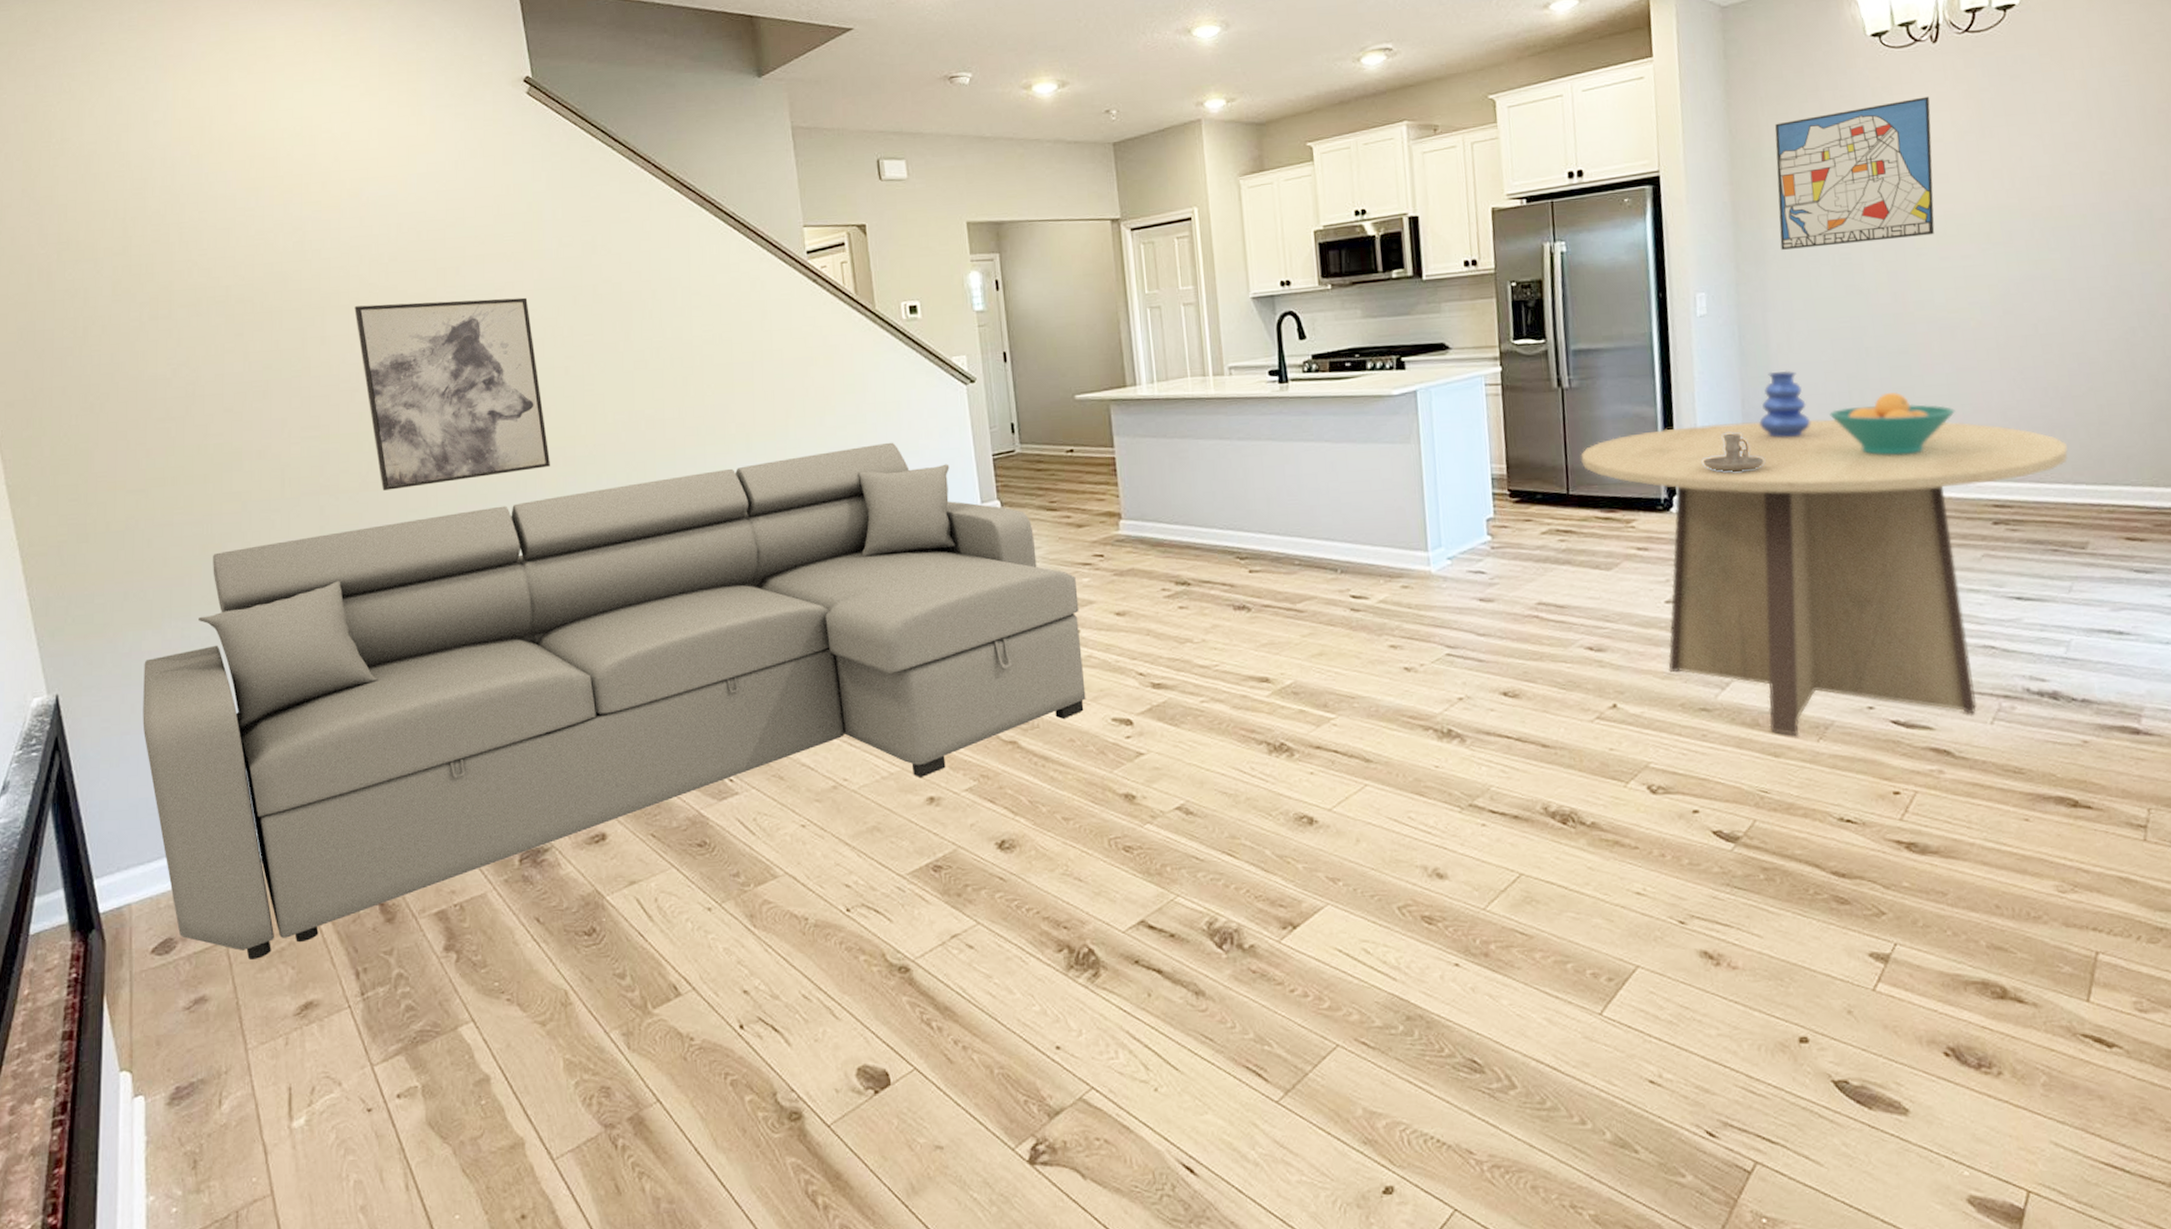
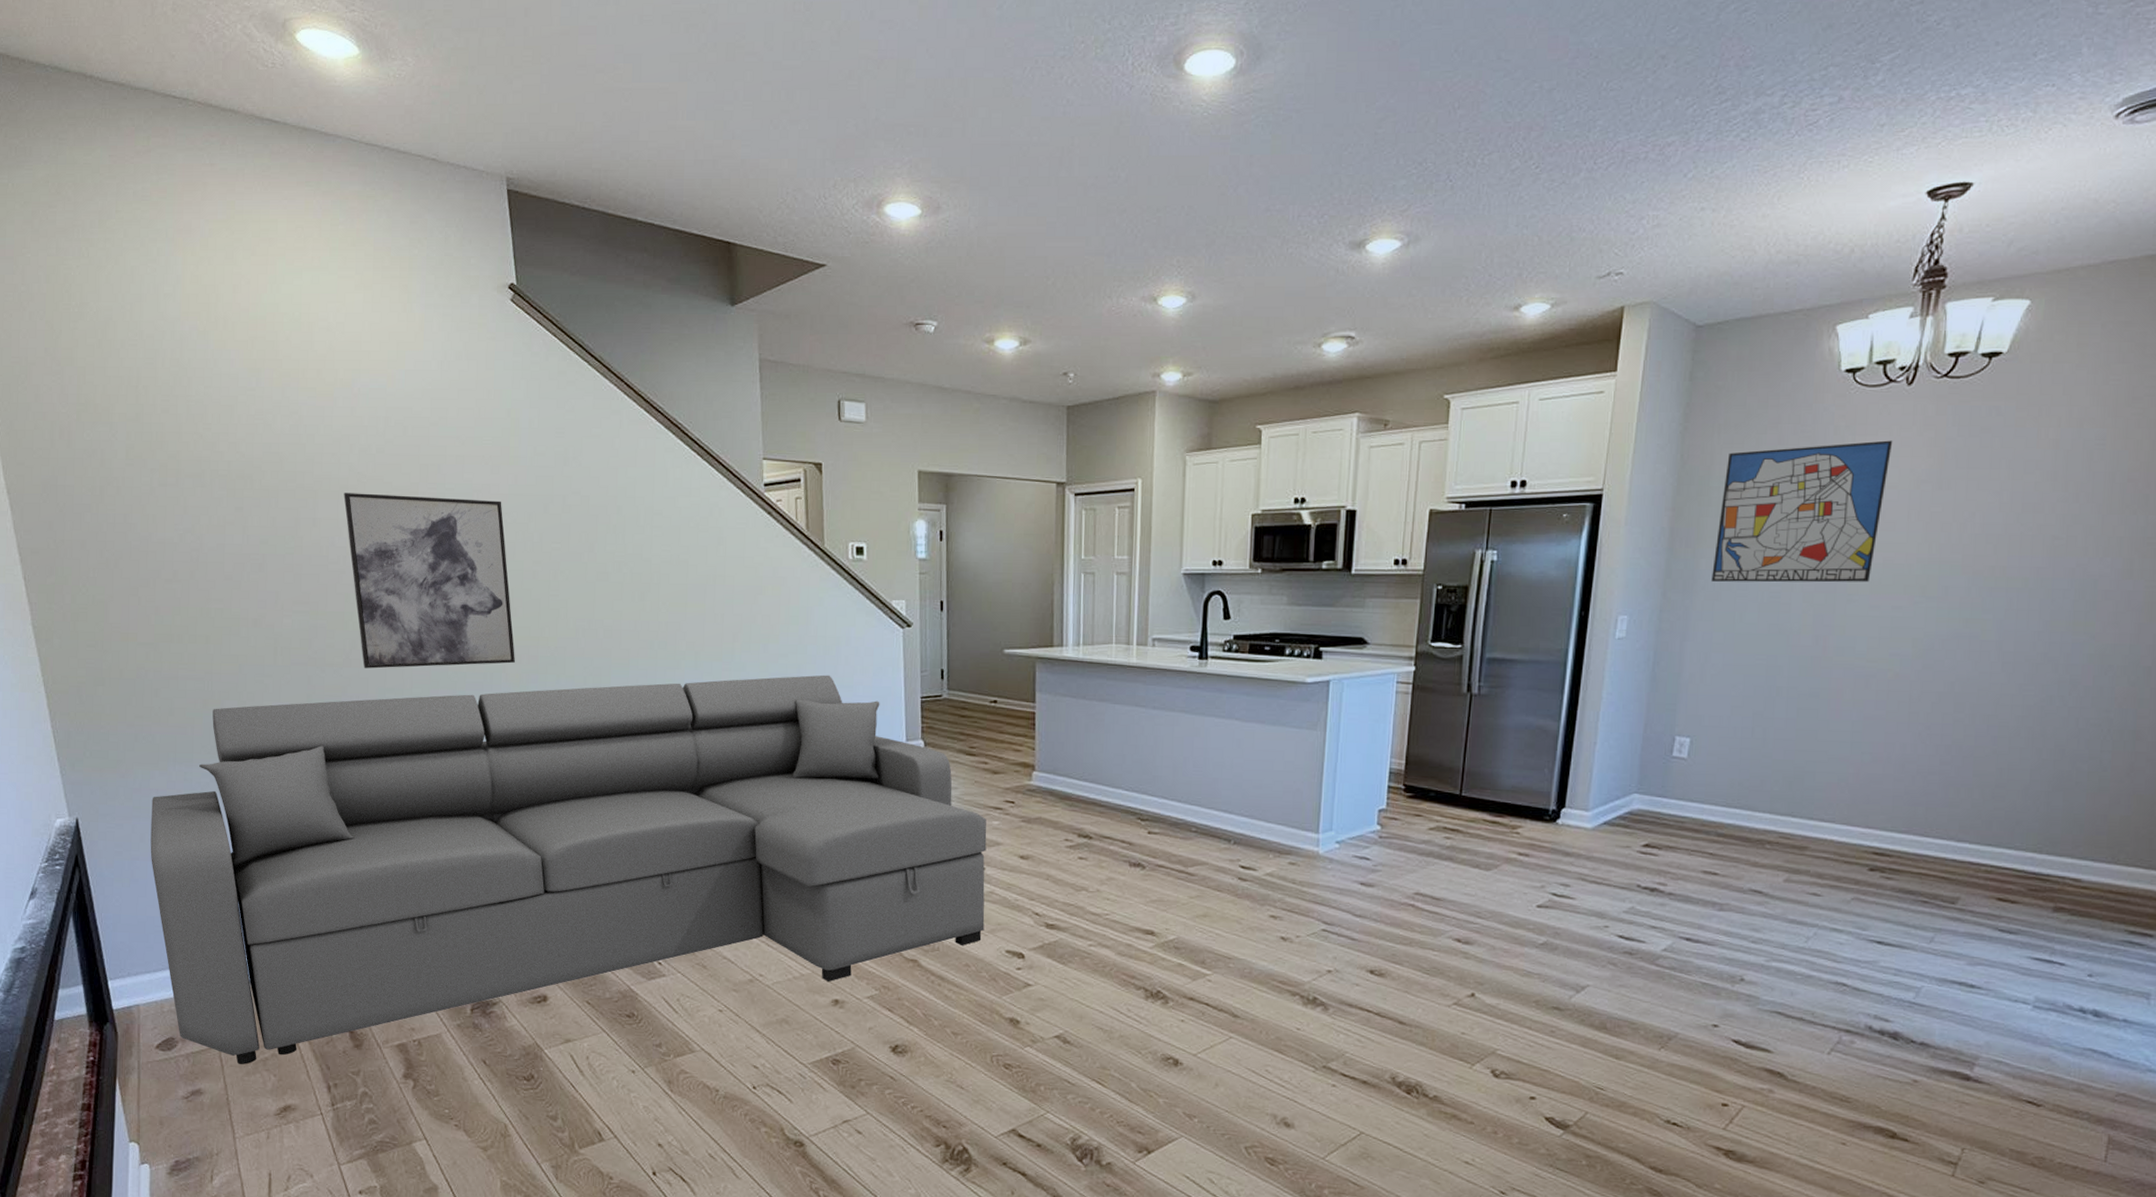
dining table: present [1581,419,2068,736] -> none [1478,743,1958,1043]
candle holder: present [1702,432,1764,472] -> none [1596,754,1656,793]
vase: present [1759,370,1810,438] -> none [1658,700,1708,765]
fruit bowl: present [1829,392,1955,456] -> none [1729,733,1854,796]

